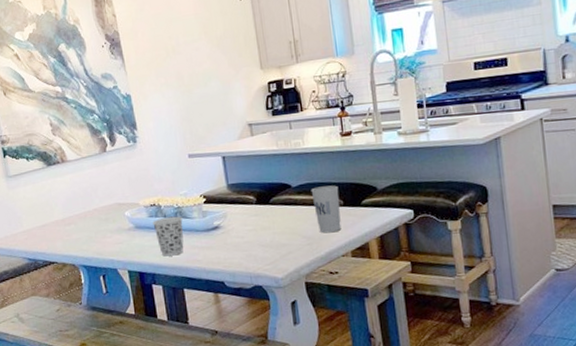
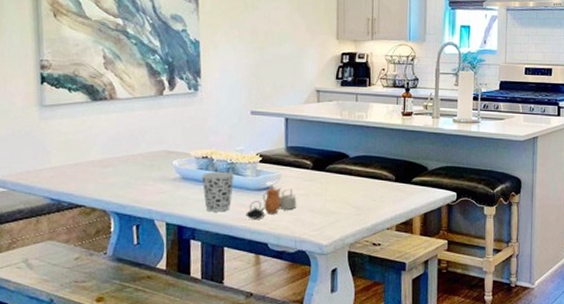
teapot: none [199,225,247,260] -> present [246,186,297,219]
cup: present [311,185,342,233] -> none [367,160,393,206]

